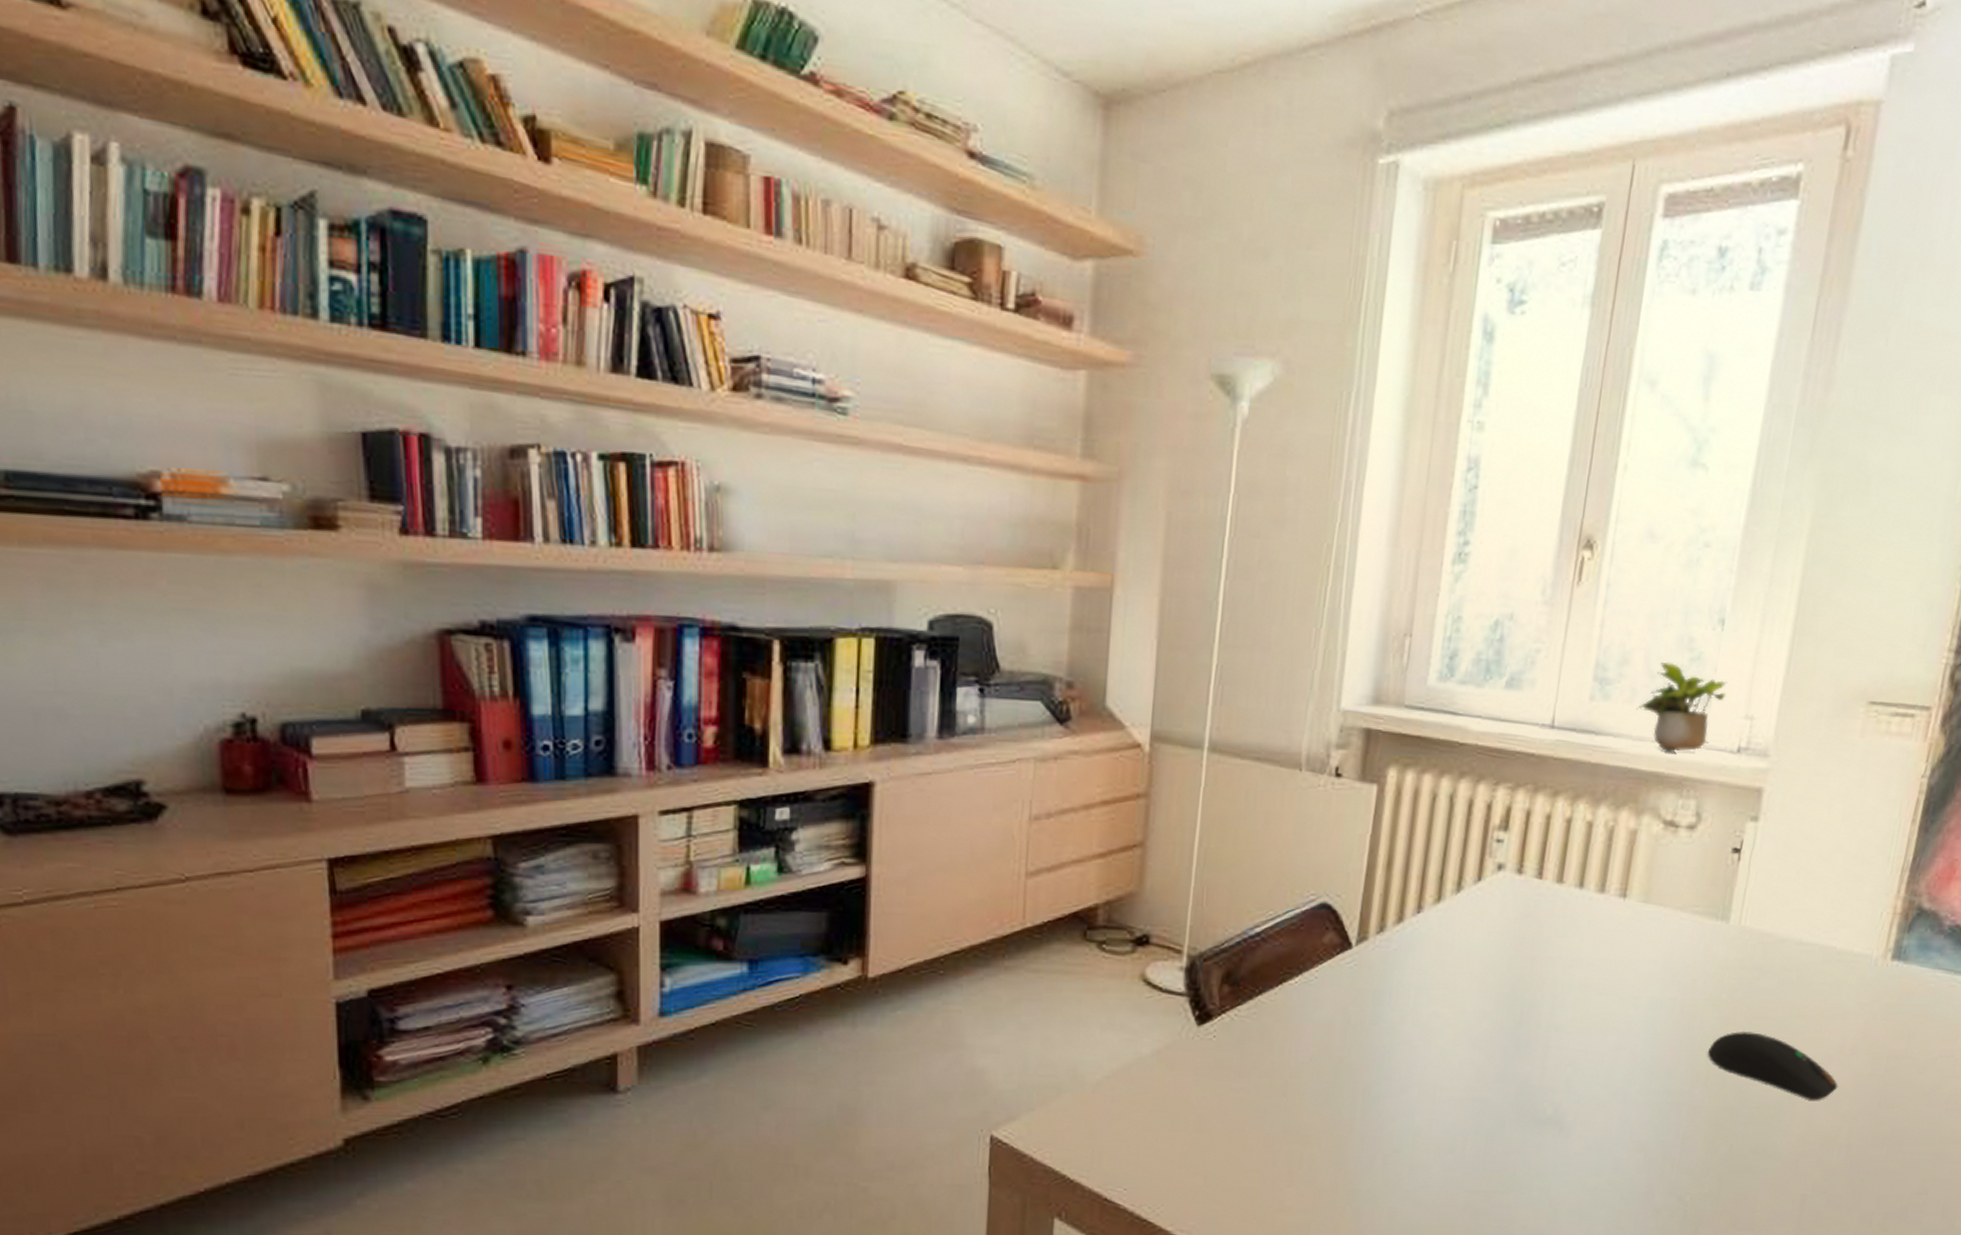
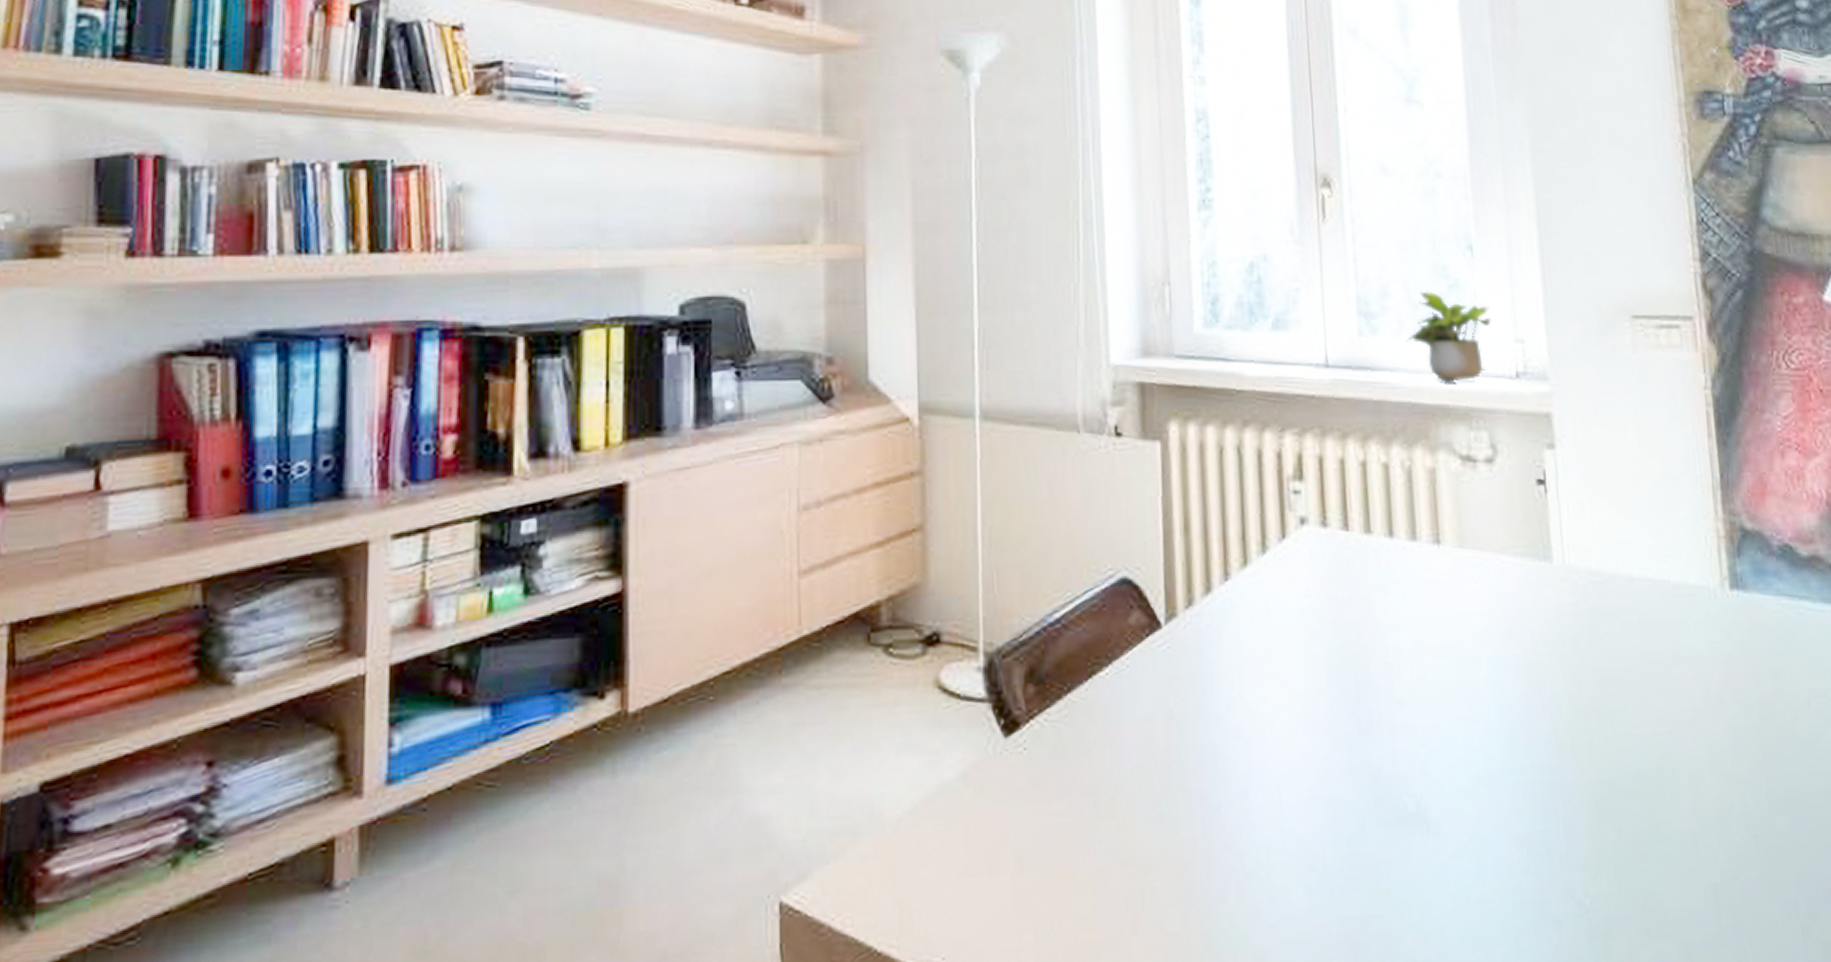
computer mouse: present [1707,1030,1838,1100] -> none [1566,686,1716,764]

